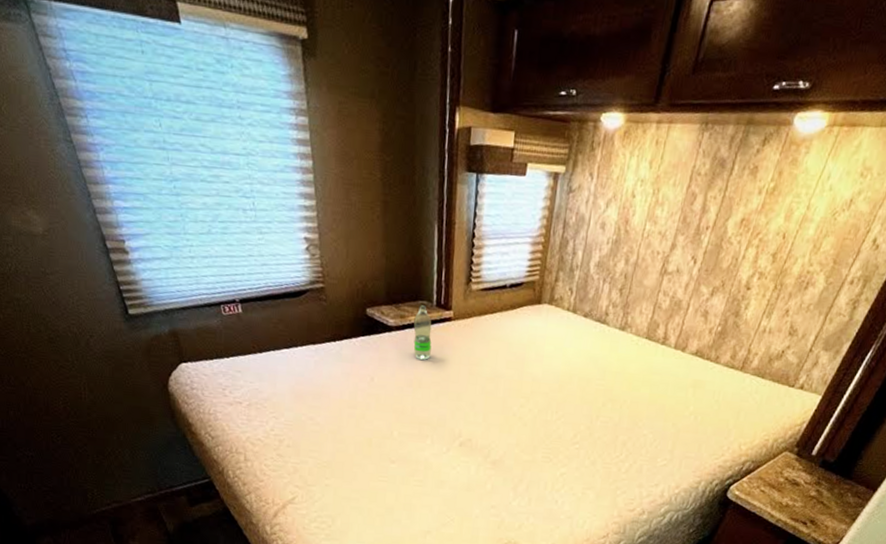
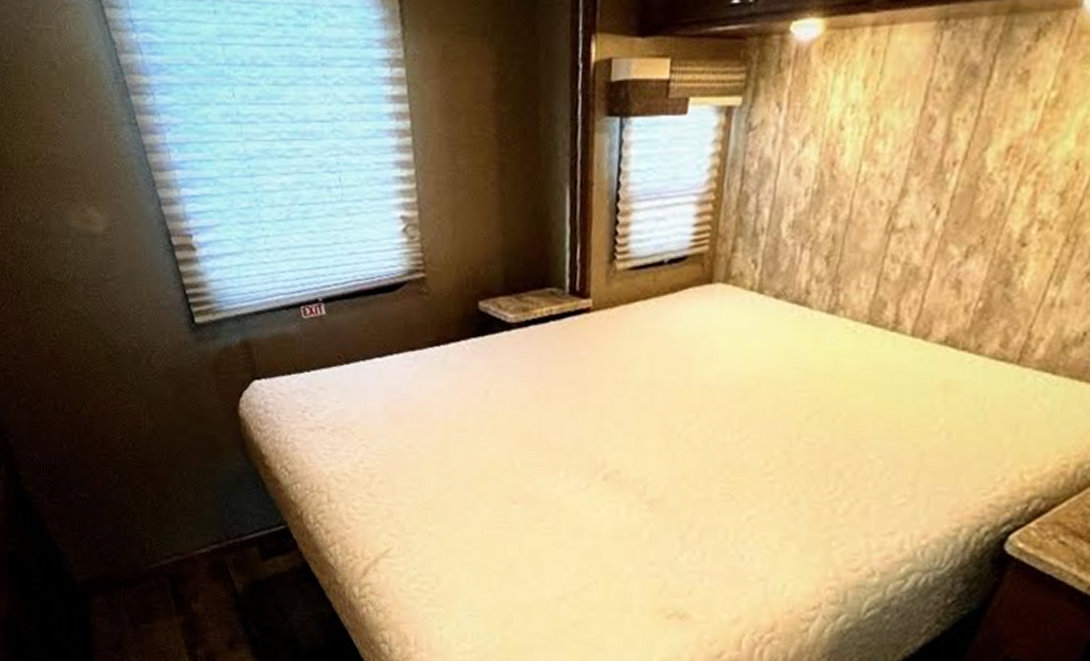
bottle: present [413,305,432,360] -> none [540,293,564,365]

